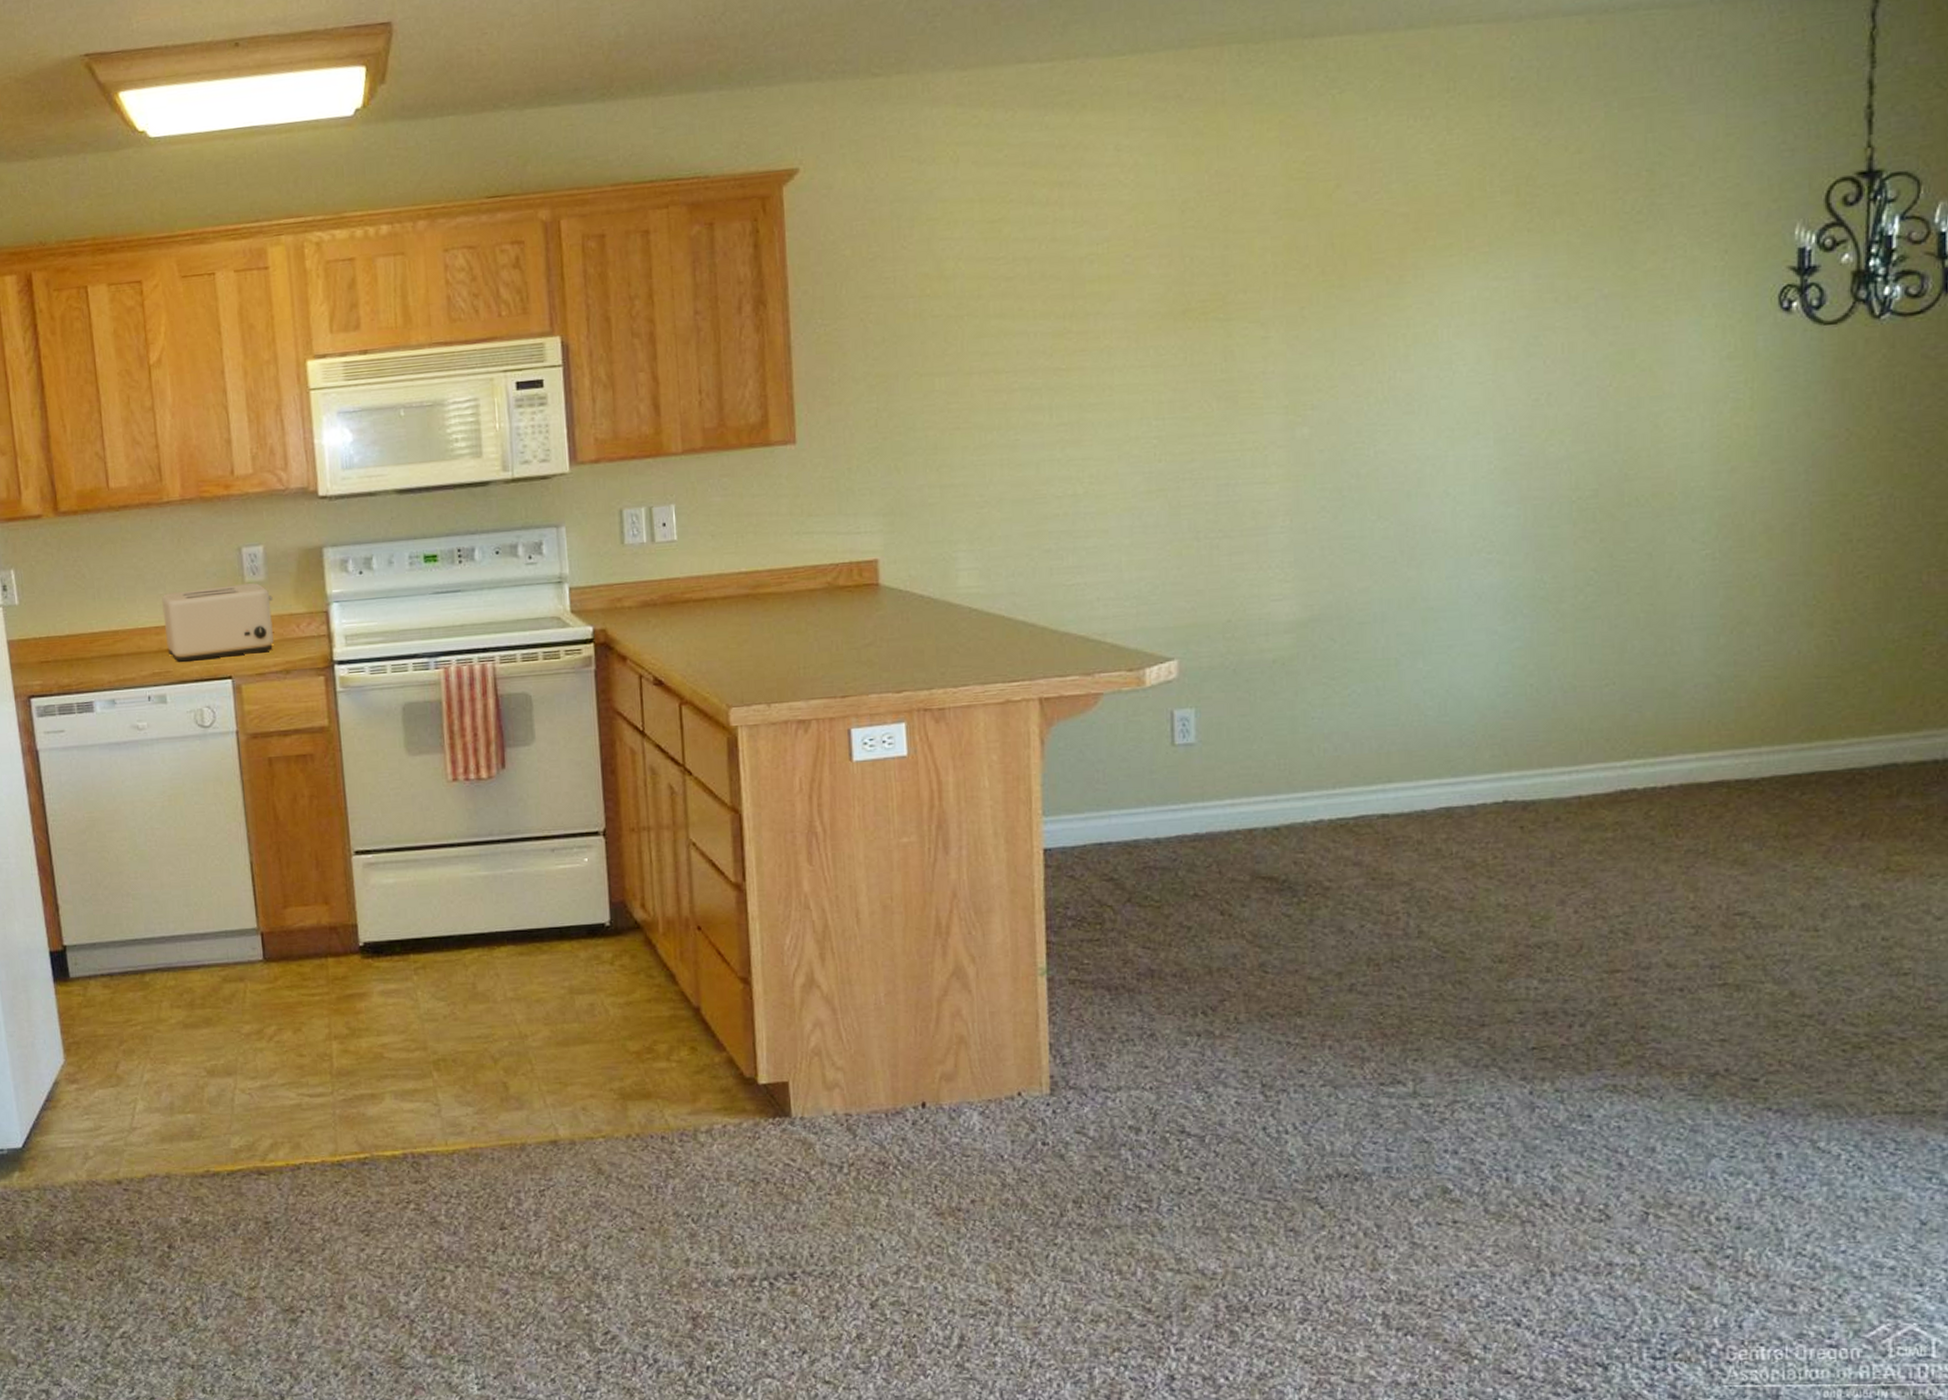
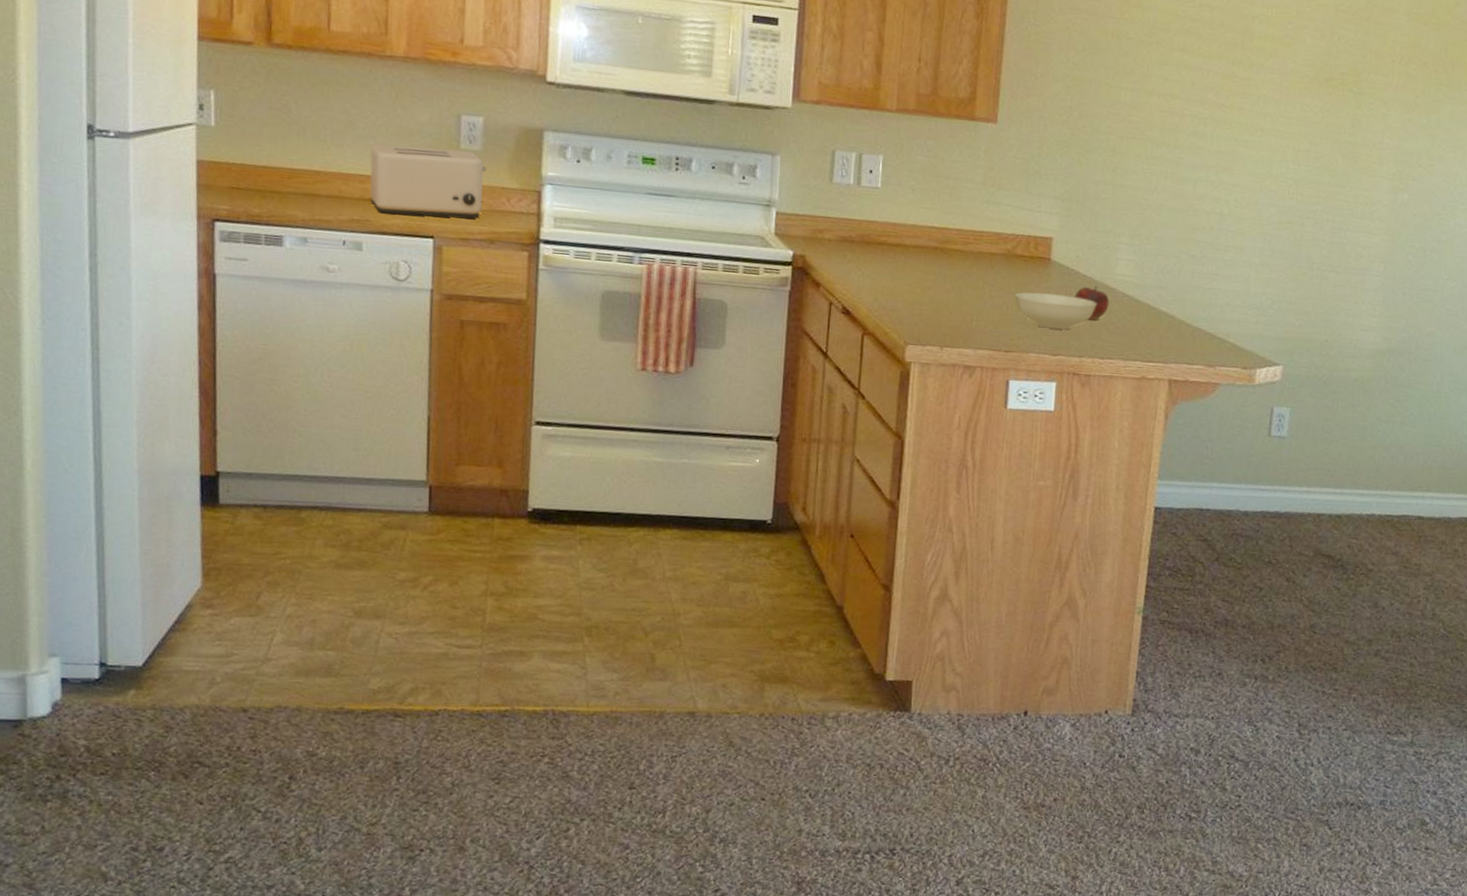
bowl: none [844,621,941,664] -> present [1015,292,1097,330]
fruit: none [912,605,955,645] -> present [1074,286,1110,320]

